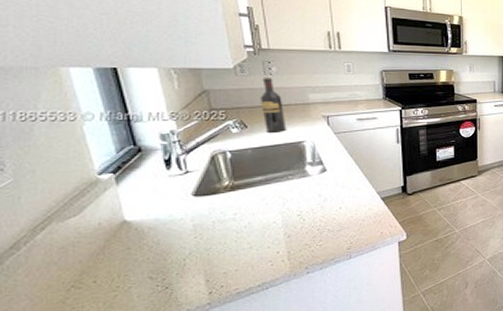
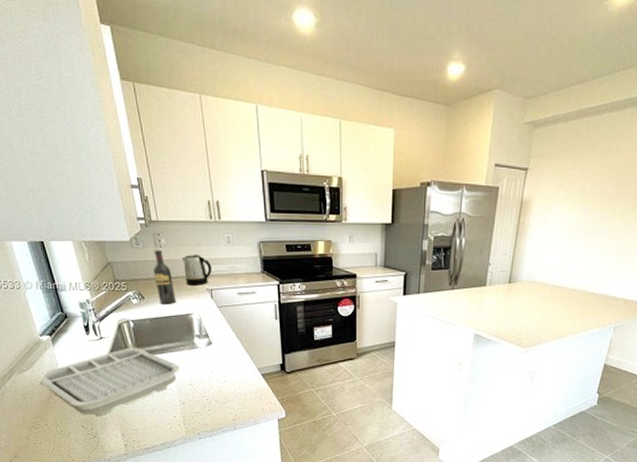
dish rack: none [88,180,286,264] -> present [38,348,179,417]
kettle: none [296,81,329,112] -> present [183,253,212,285]

